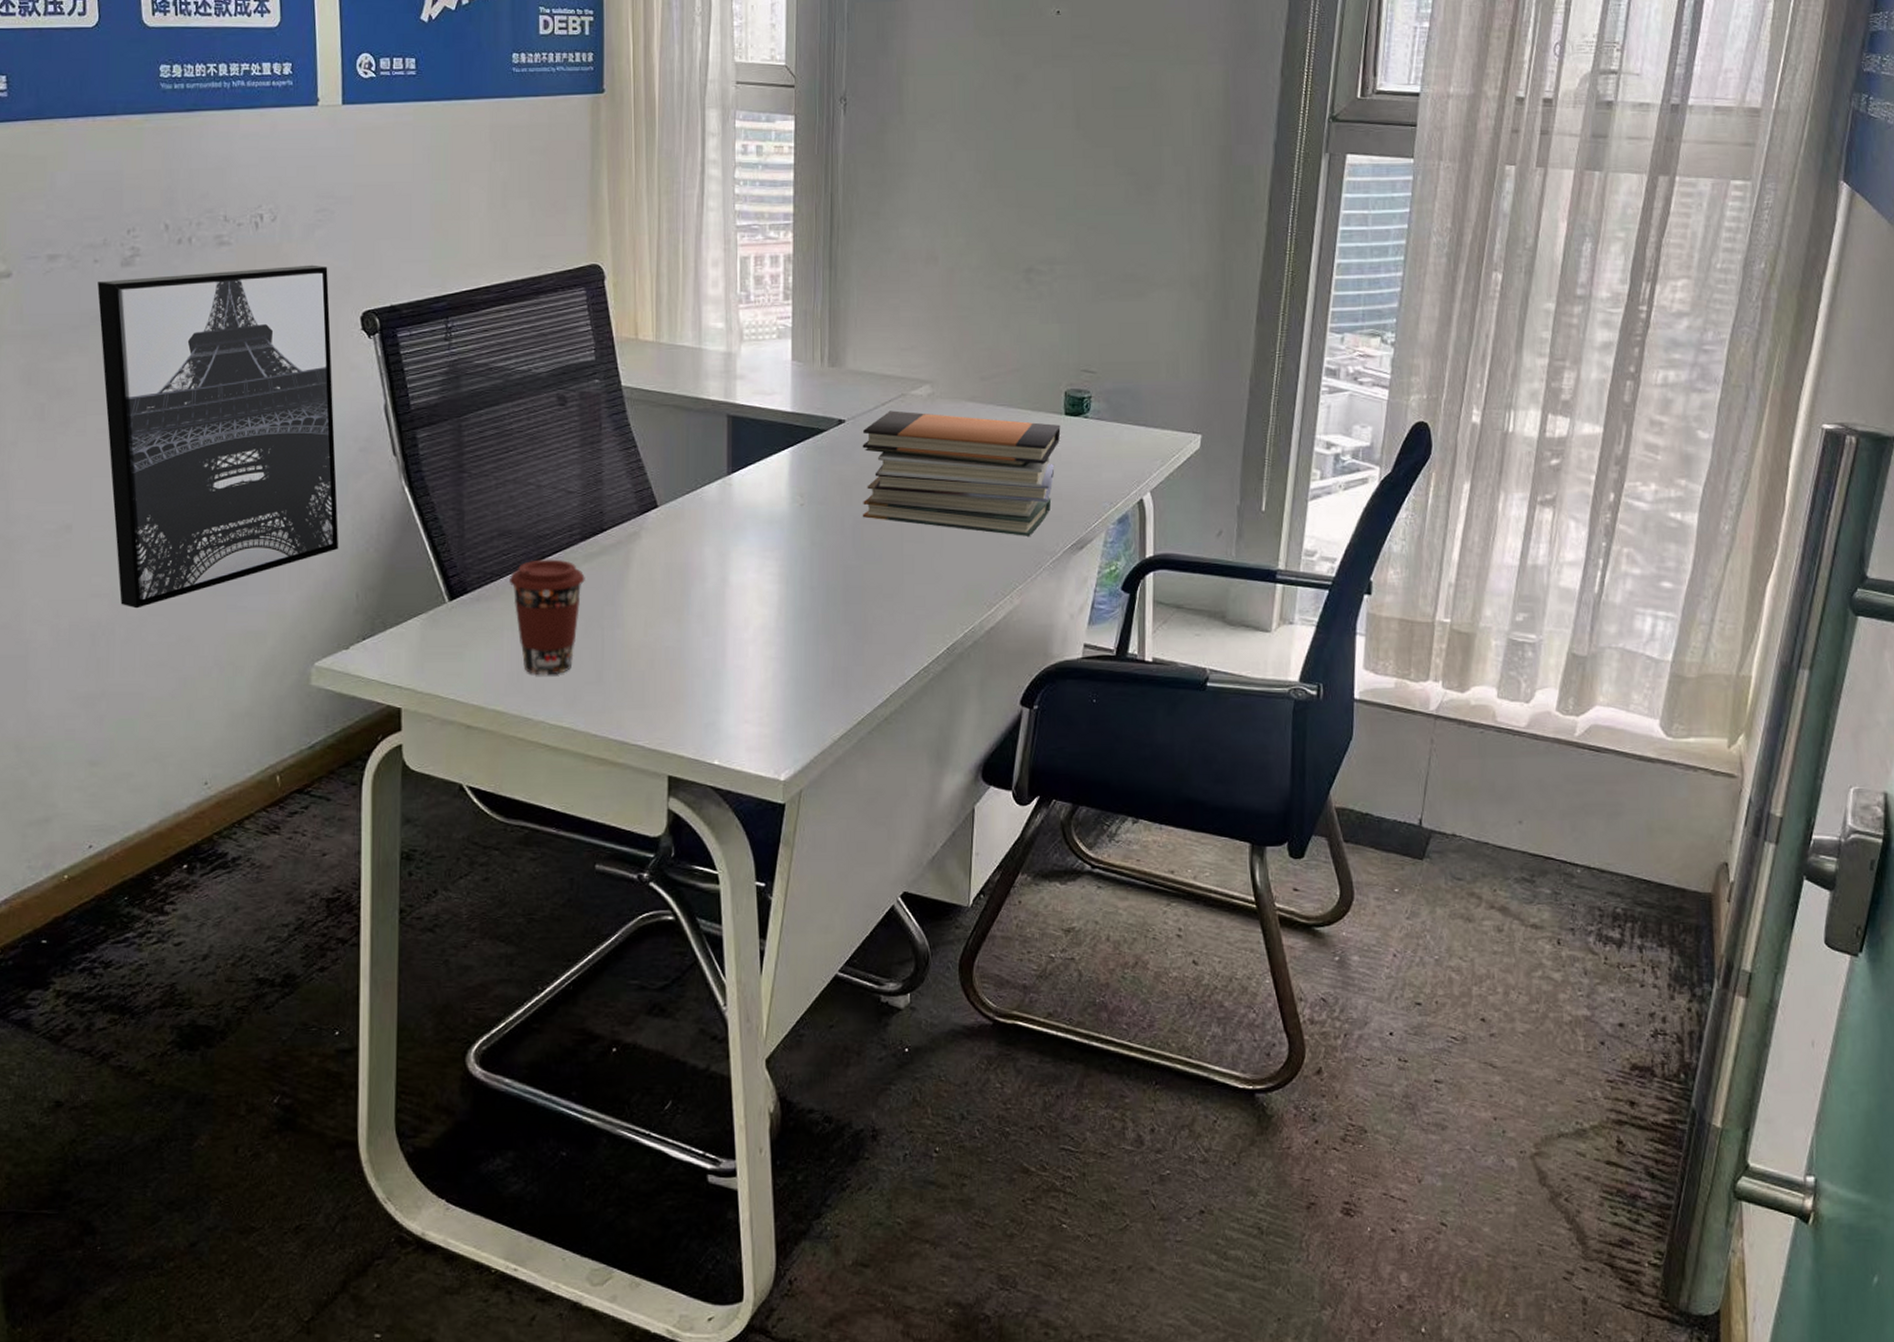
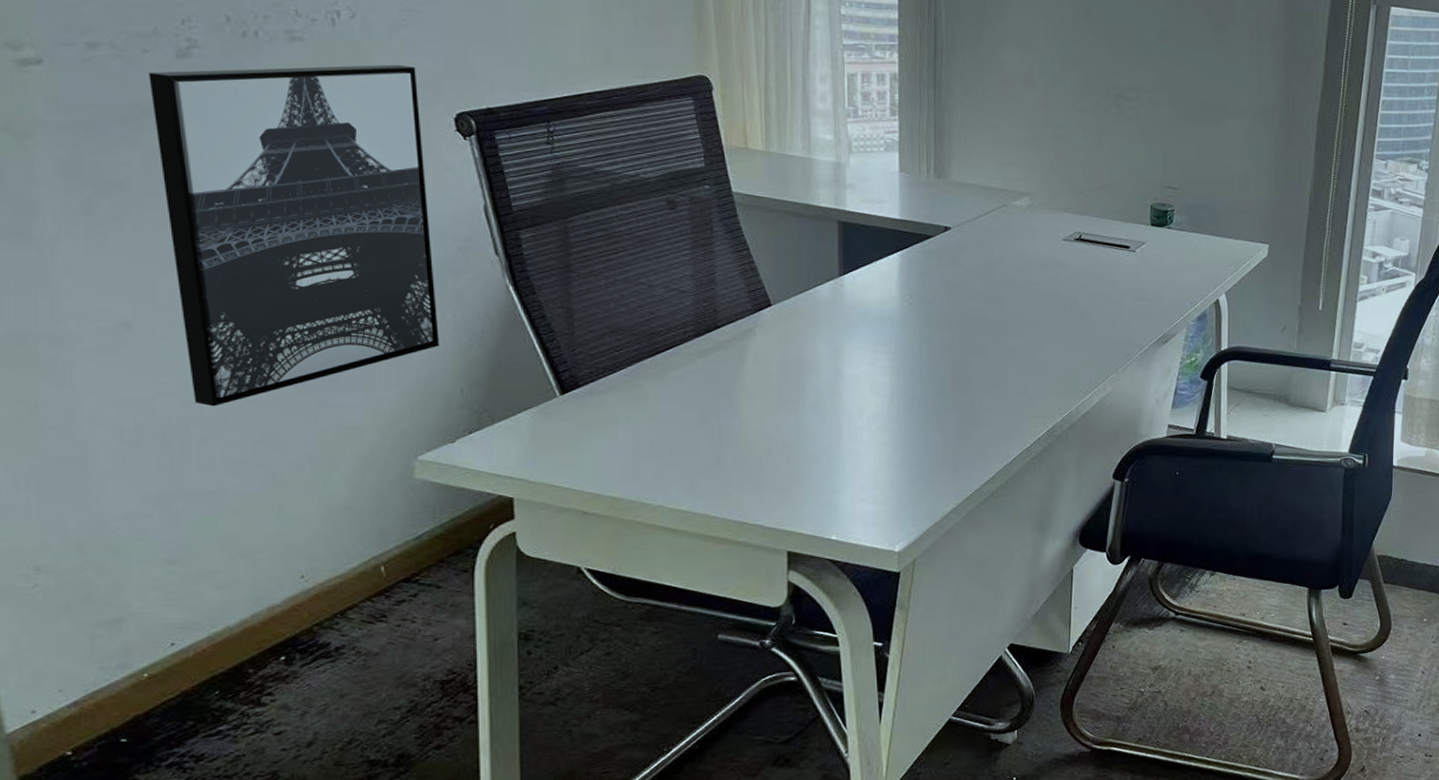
coffee cup: present [508,559,585,676] -> none [622,354,700,463]
book stack: present [862,410,1061,536] -> none [967,219,1147,332]

